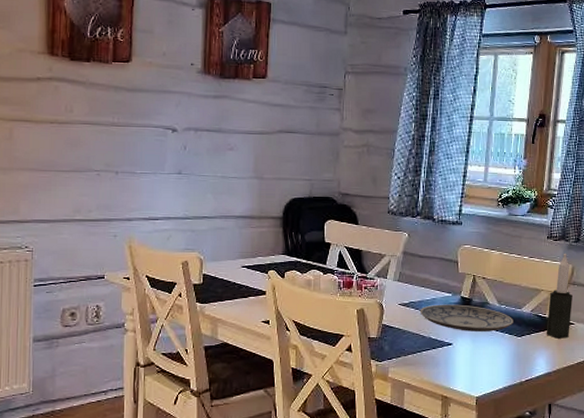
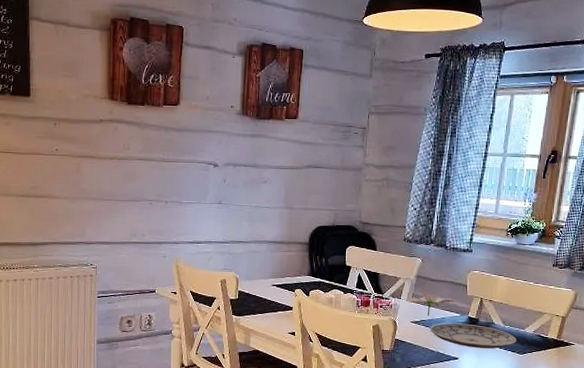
flower: none [394,267,447,297] -> present [407,290,456,316]
candle: present [546,253,572,339] -> none [547,280,574,357]

